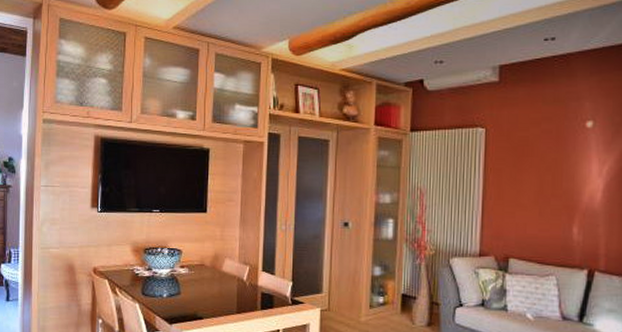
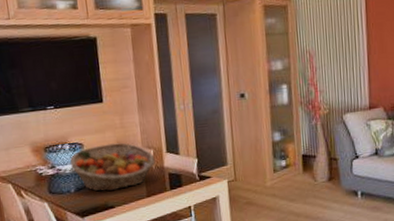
fruit basket: none [167,254,250,302] -> present [70,142,155,192]

